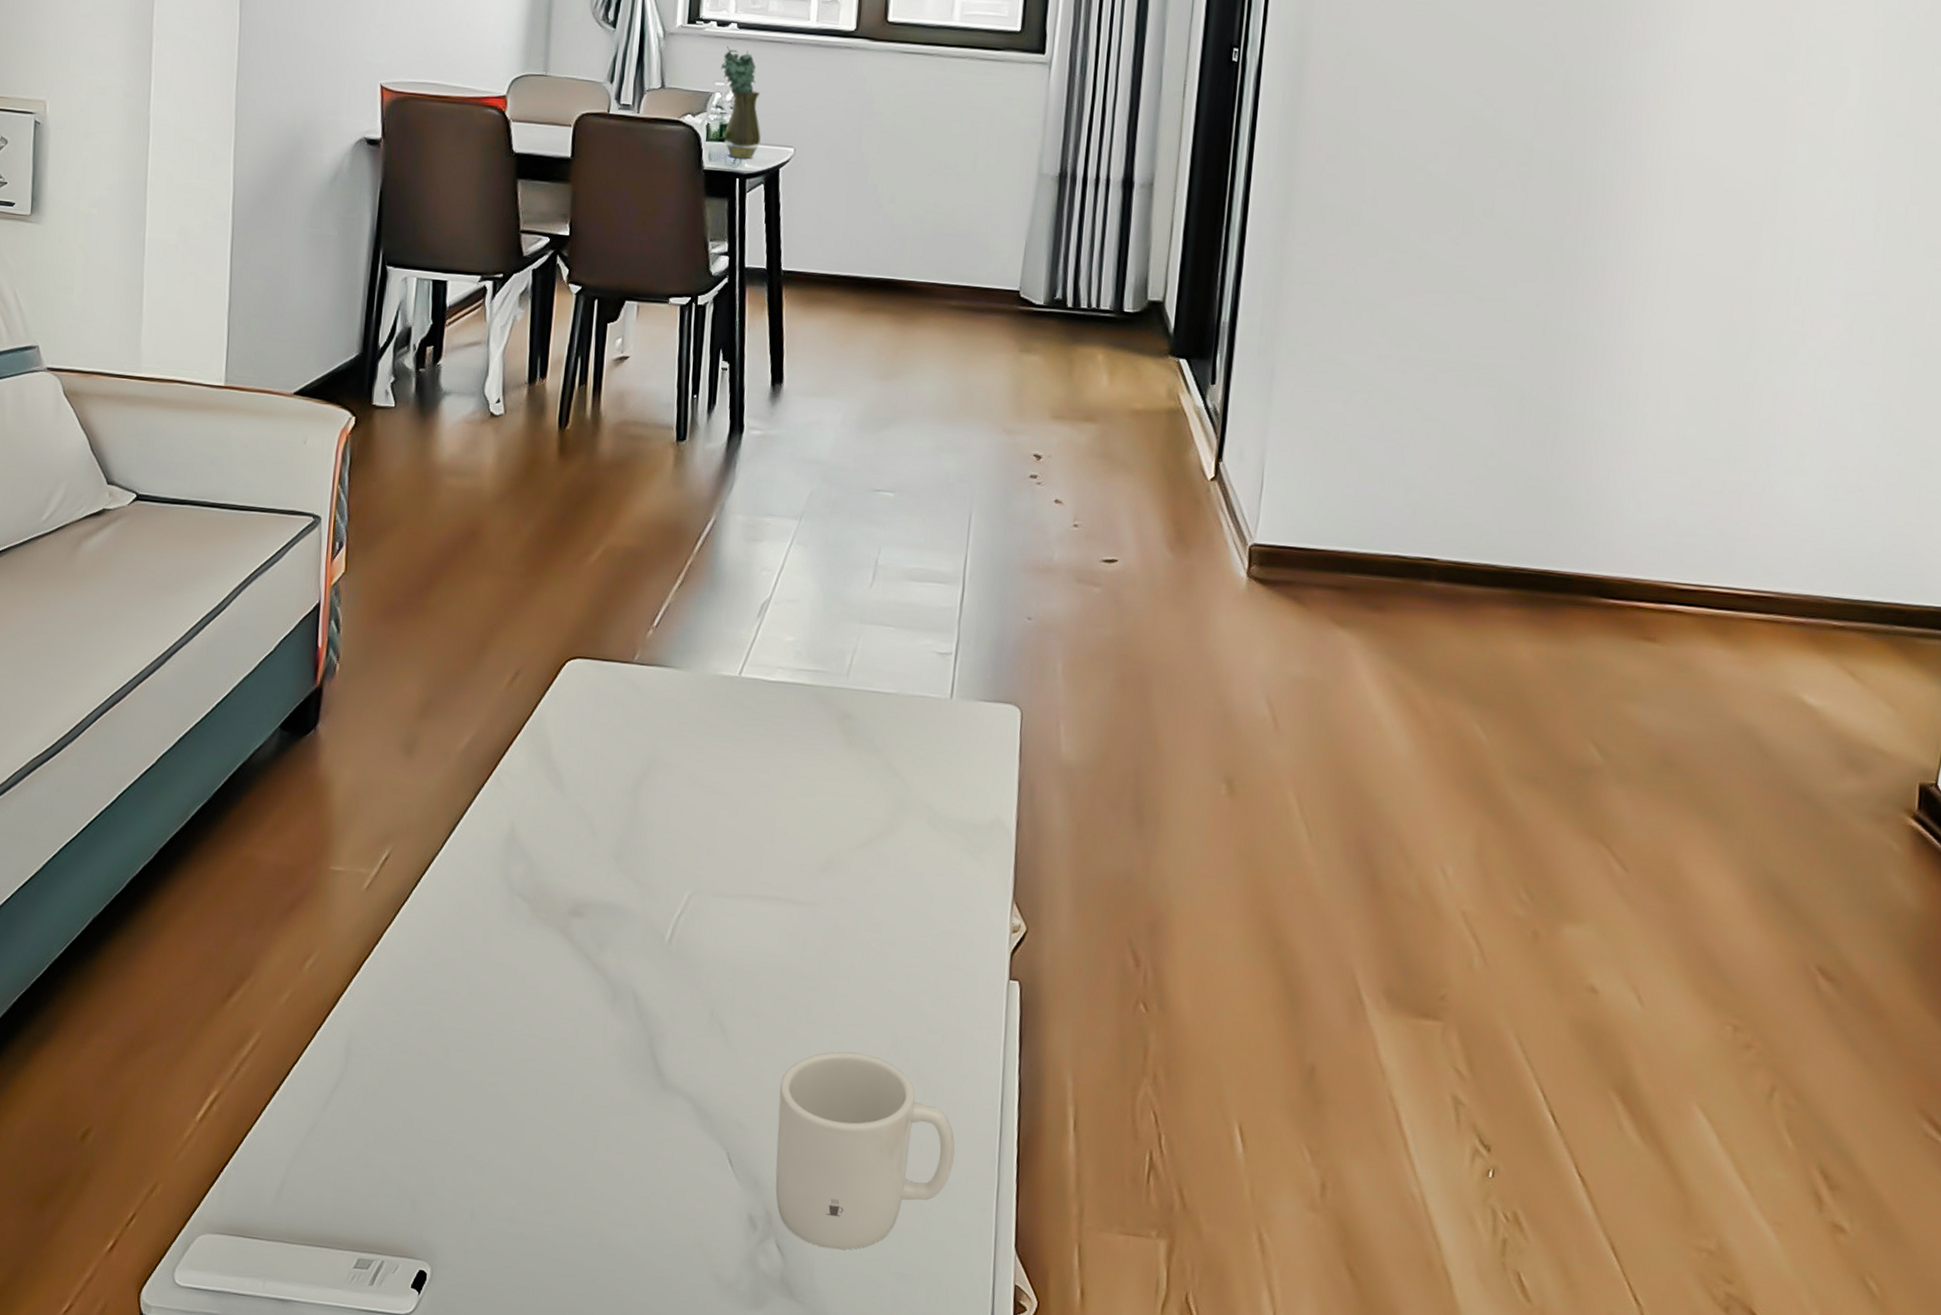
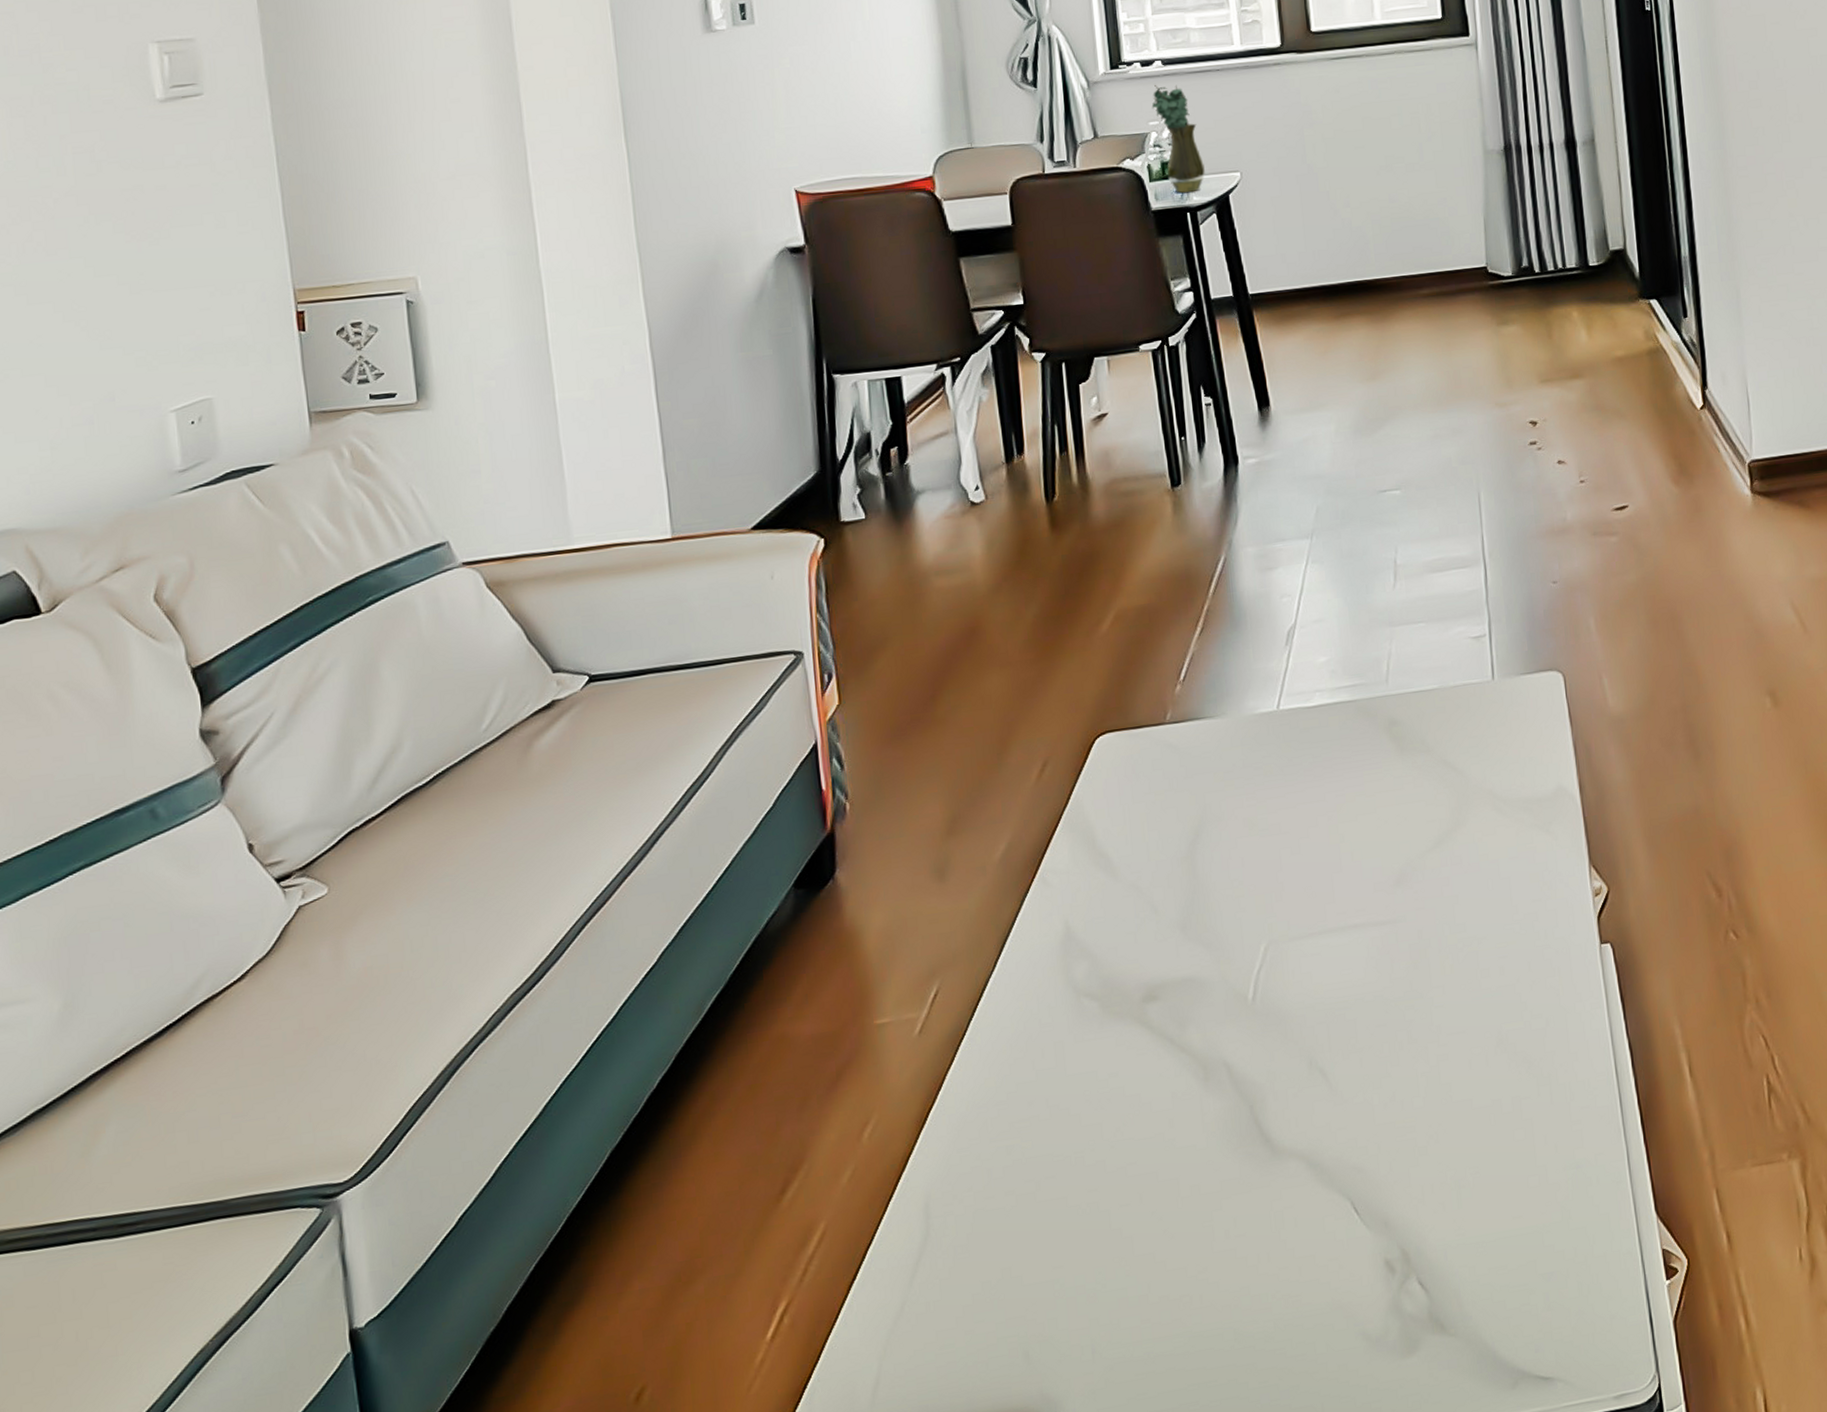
mug: present [775,1051,955,1250] -> none [1392,1059,1580,1271]

